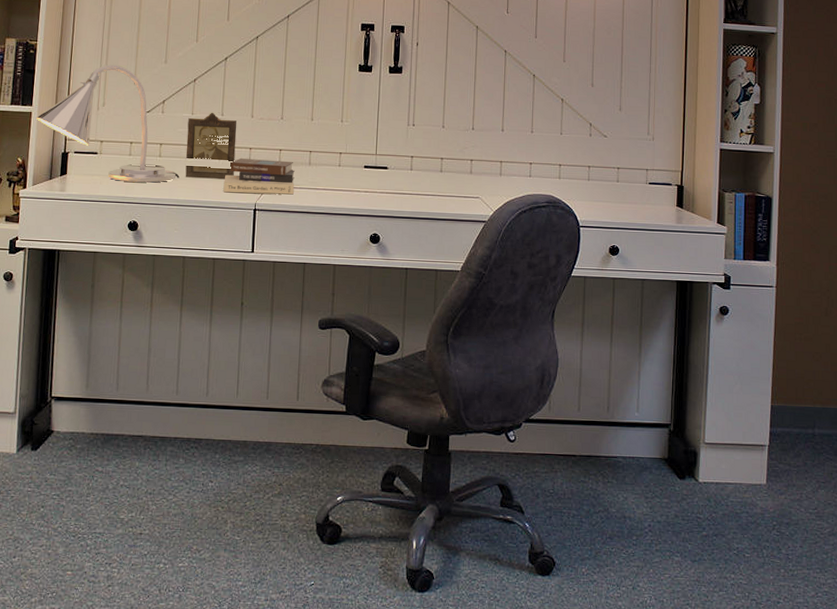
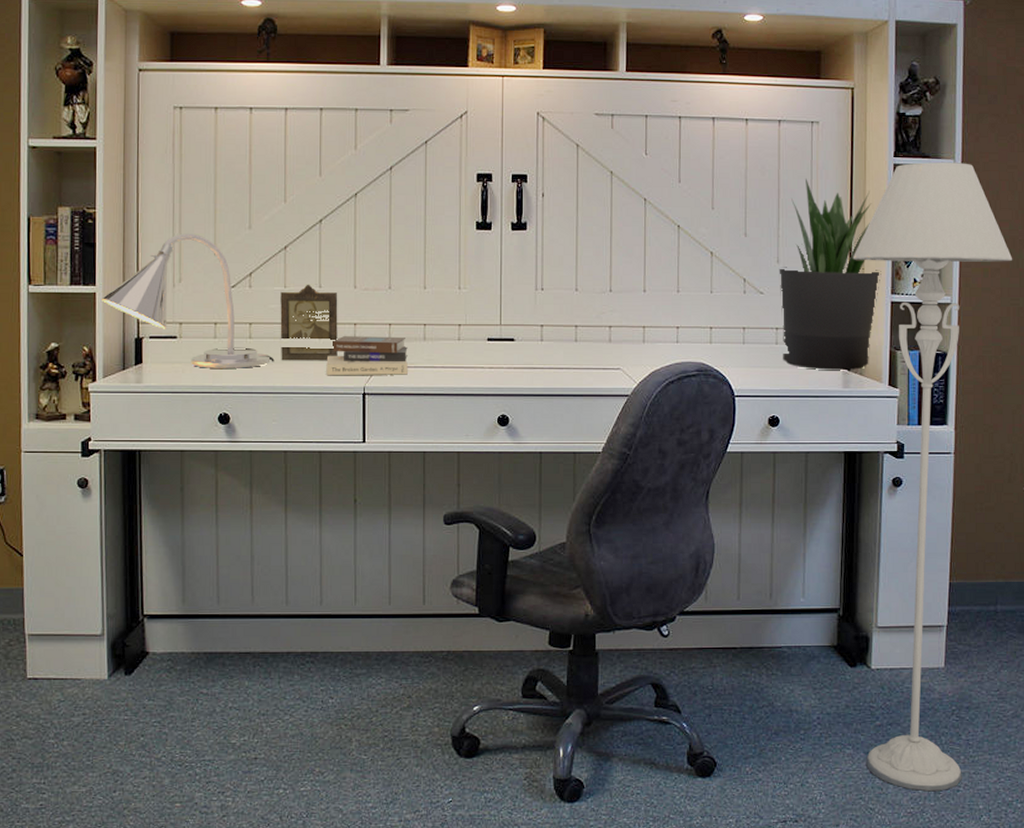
planter: none [621,38,712,209] -> present [779,178,881,371]
floor lamp: none [686,28,829,602] -> present [852,162,1013,792]

